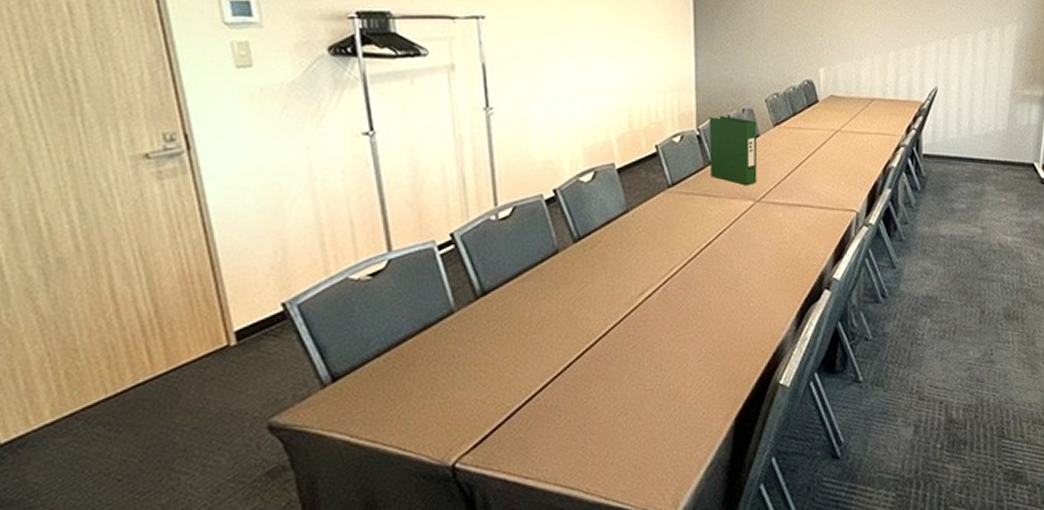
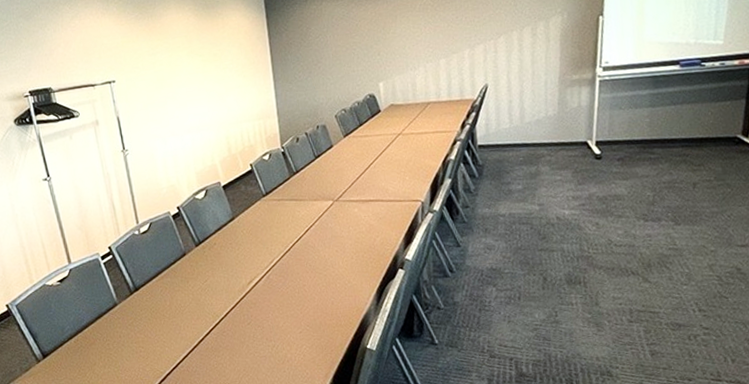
binder: present [709,115,758,185] -> none [290,133,334,189]

